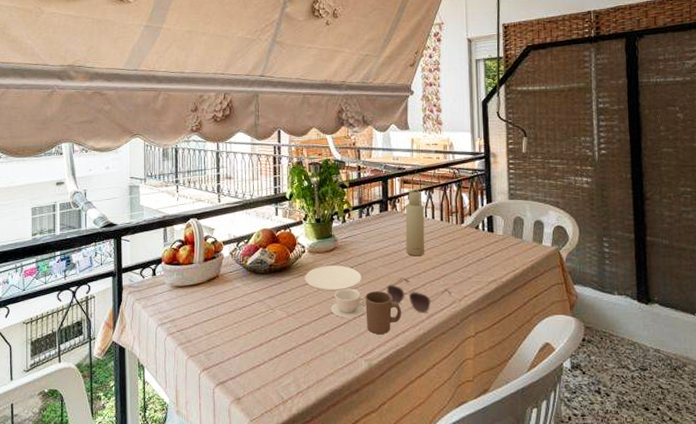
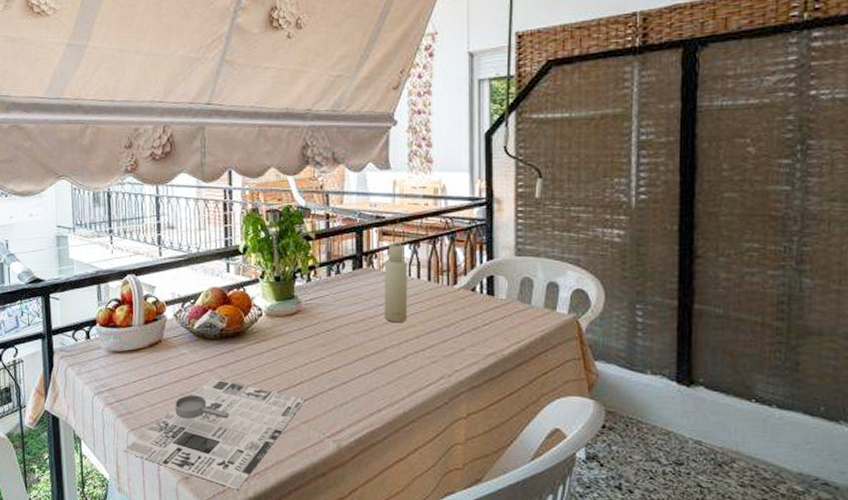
newspaper: none [181,307,342,408] -> present [122,378,306,490]
plate: present [305,265,361,291] -> none [262,332,329,361]
teacup: present [330,288,366,318] -> none [292,358,334,393]
mug: present [365,291,402,335] -> none [334,363,378,413]
sunglasses: present [386,277,452,313] -> none [360,347,440,389]

